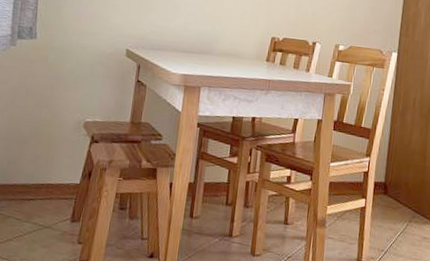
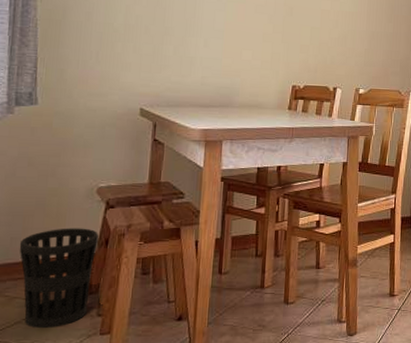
wastebasket: none [14,157,84,249] -> present [19,228,99,329]

